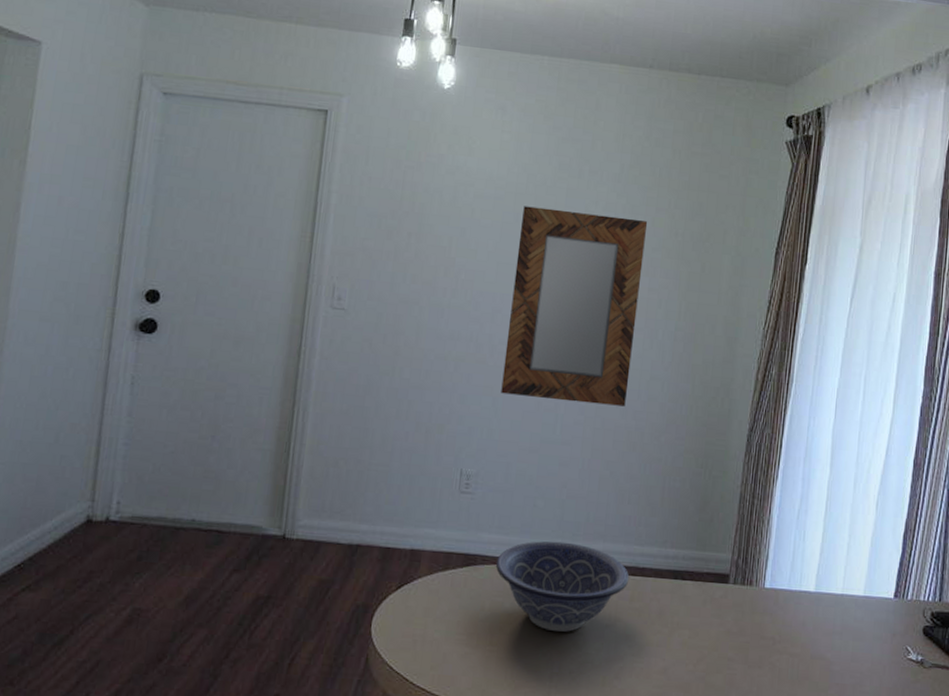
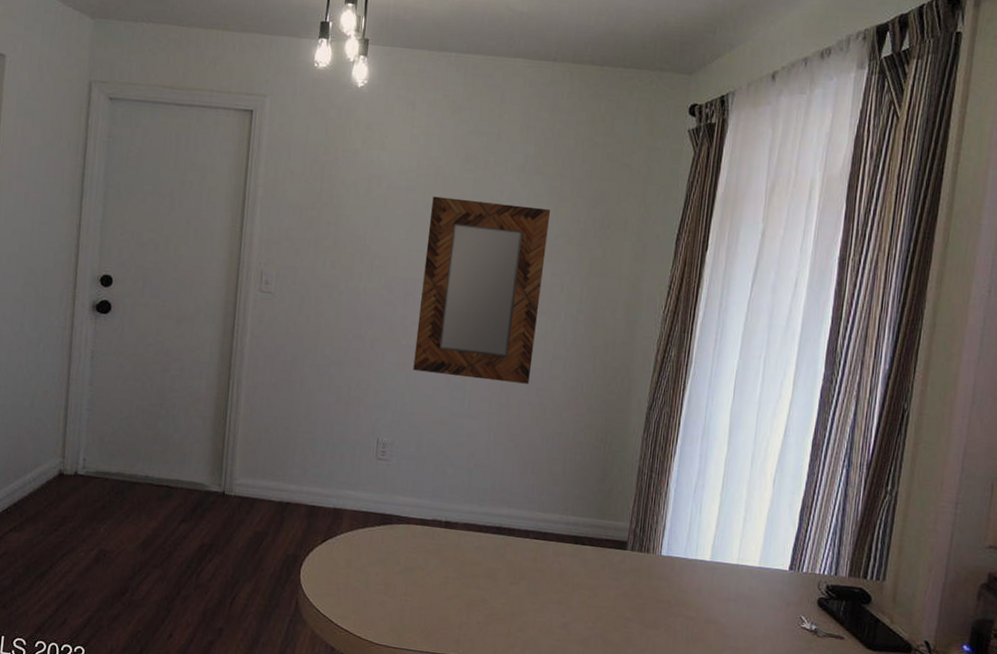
decorative bowl: present [495,541,630,632] -> none [409,505,533,587]

